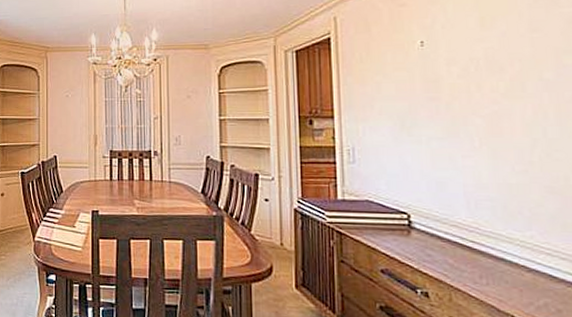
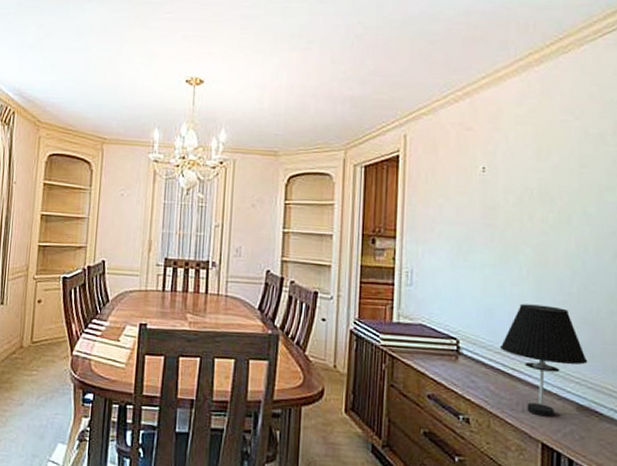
table lamp: none [455,175,559,290] -> present [499,303,588,418]

